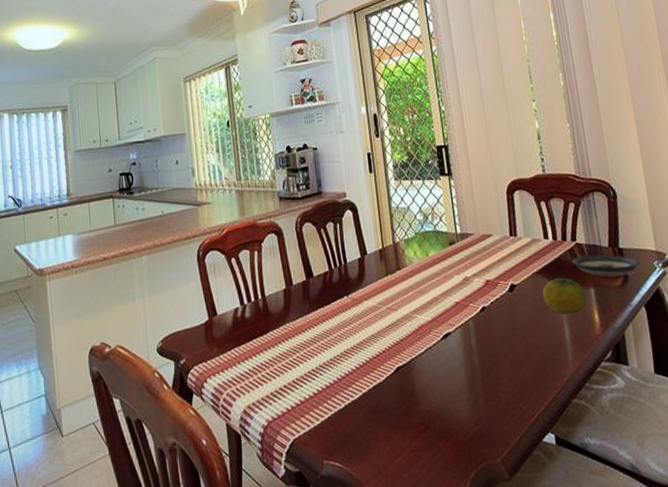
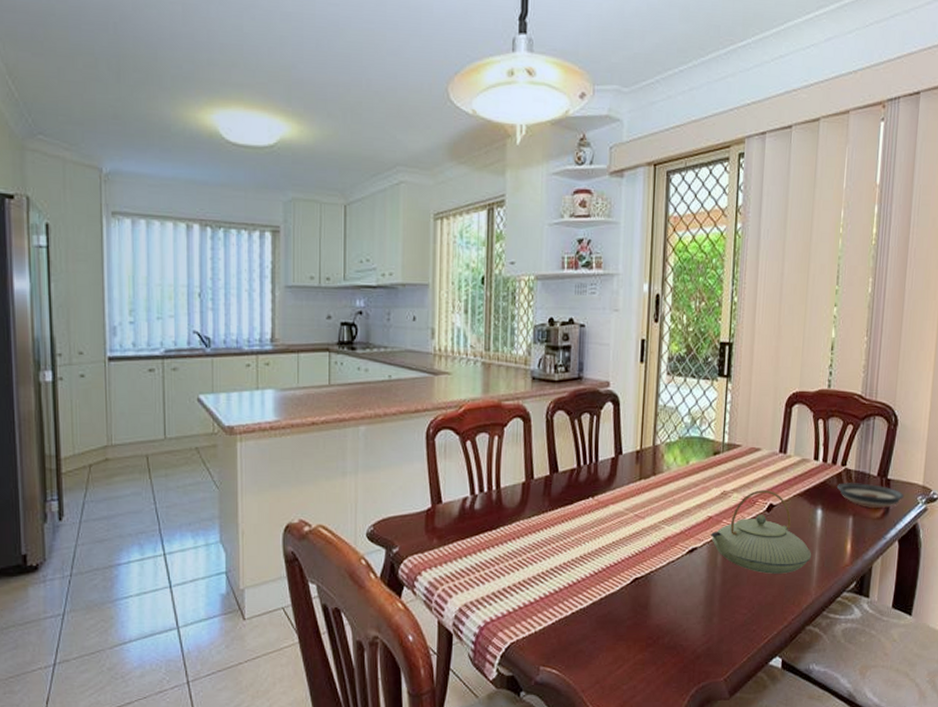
teapot: none [461,272,562,351] -> present [711,490,812,574]
fruit: present [542,278,587,315] -> none [800,503,843,541]

